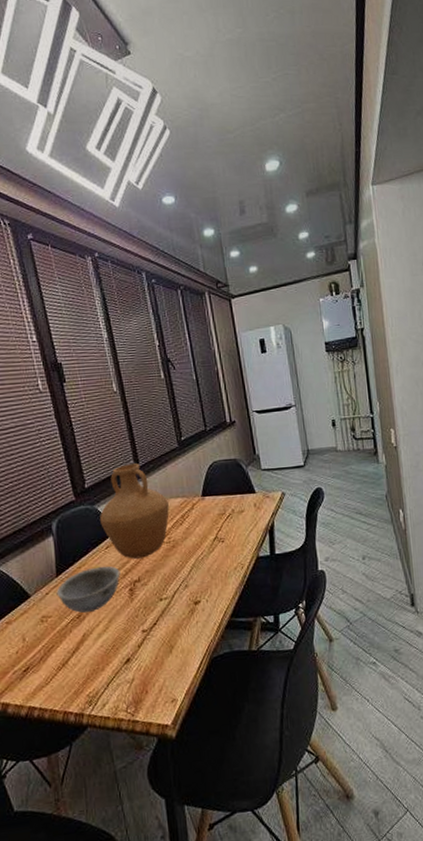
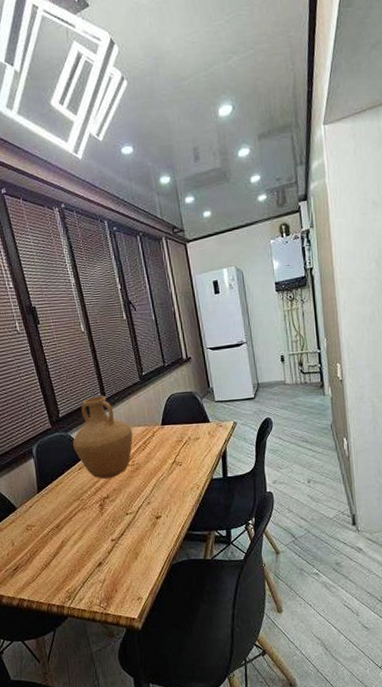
bowl: present [56,566,121,614] -> none [38,484,92,524]

